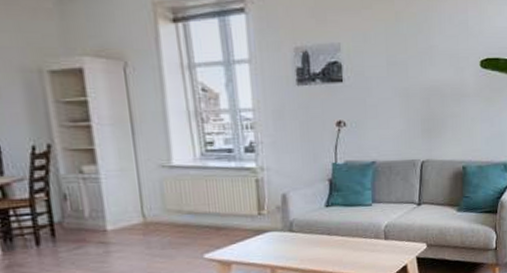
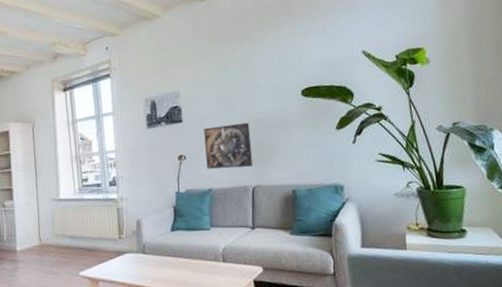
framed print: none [369,90,424,140] -> present [203,122,253,169]

